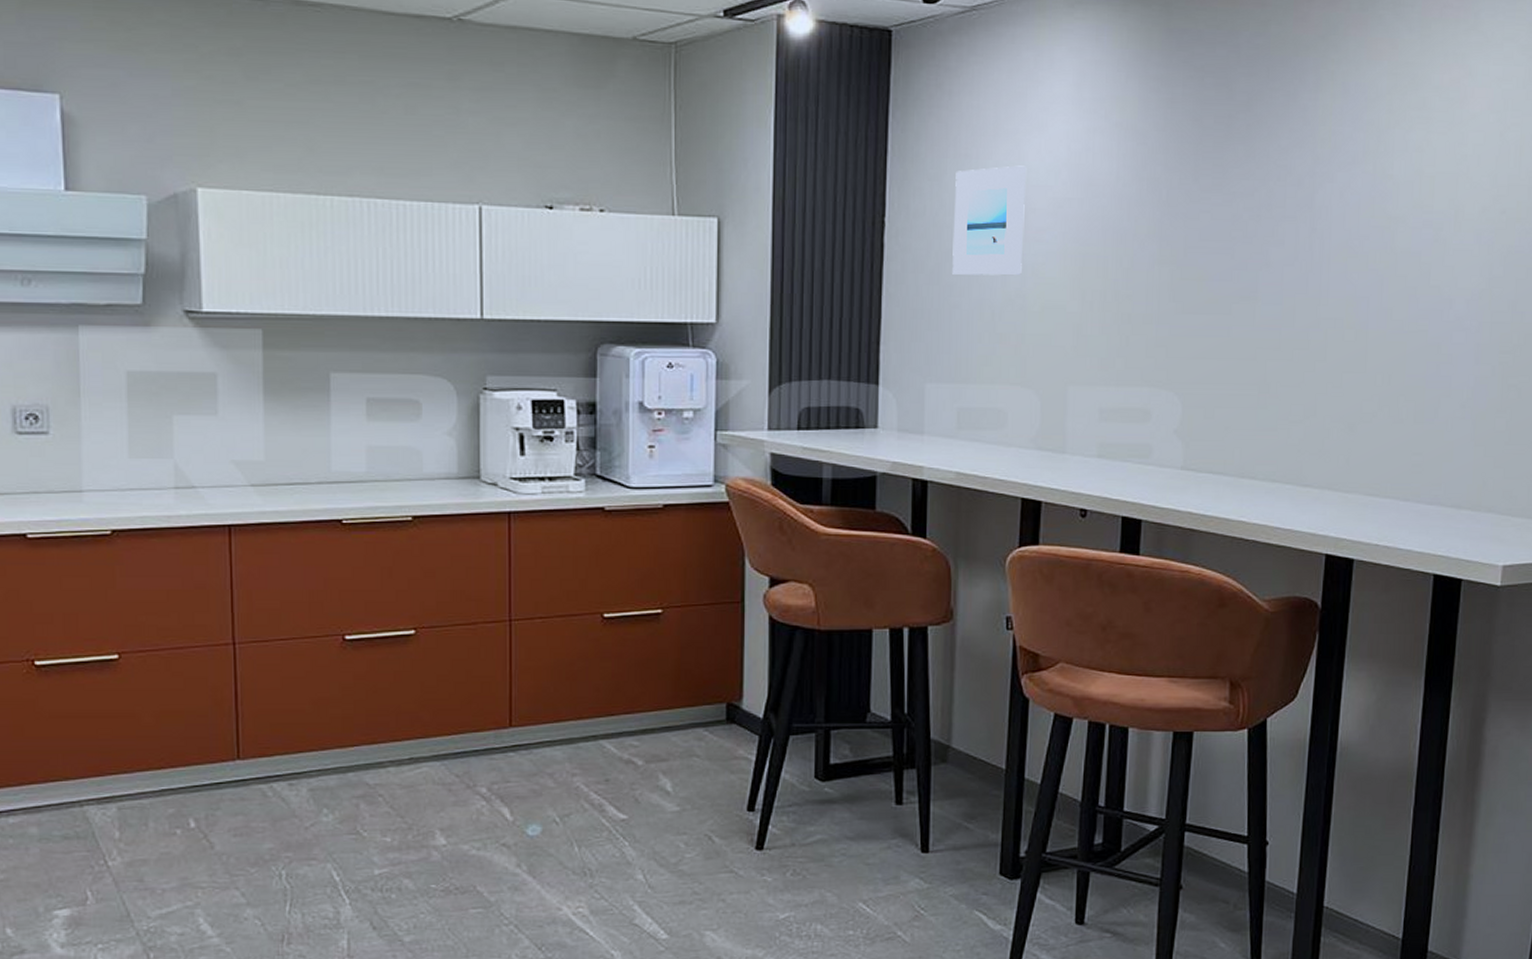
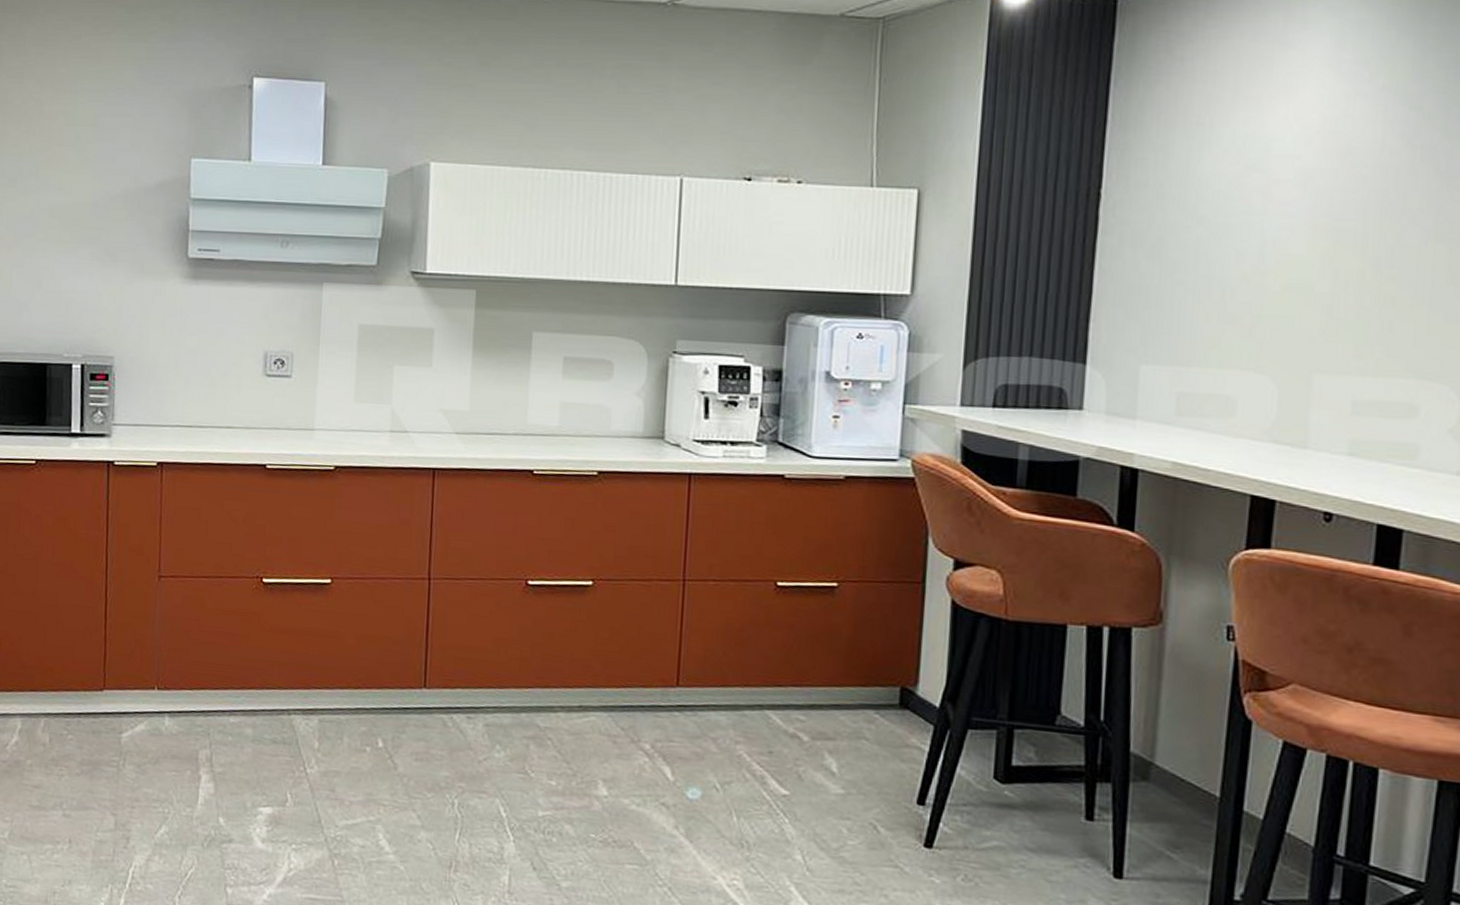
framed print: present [952,165,1027,276] -> none [1177,134,1271,252]

